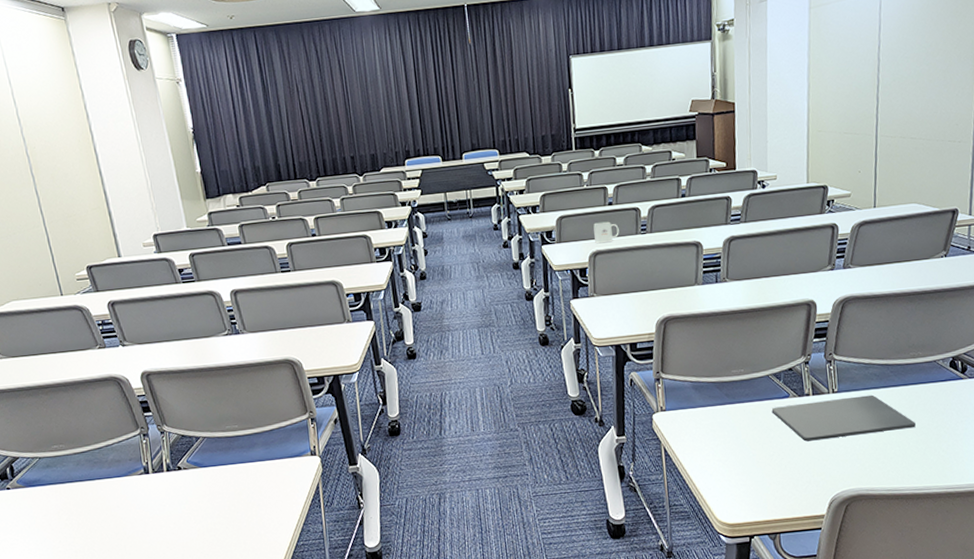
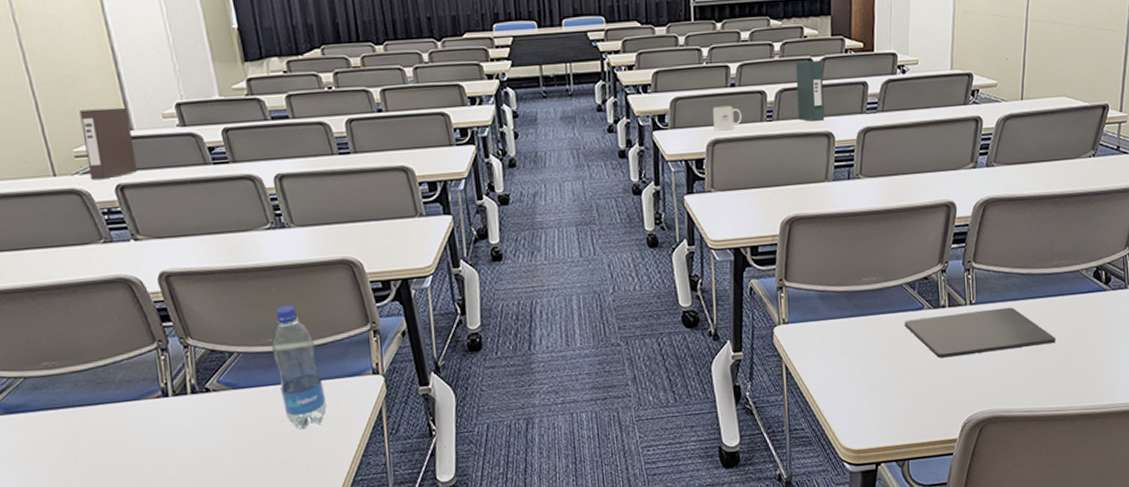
binder: none [80,239,124,298] -> present [79,107,137,180]
bottle: none [229,397,274,502] -> present [271,305,327,430]
binder: none [666,179,693,234] -> present [795,60,825,122]

